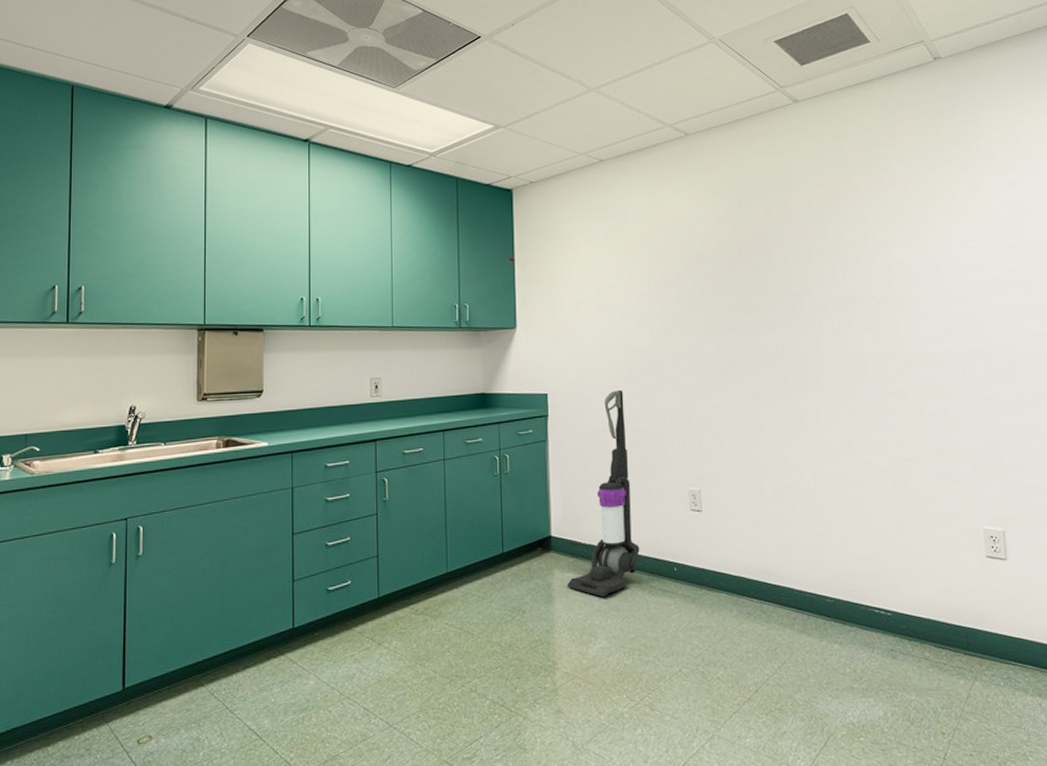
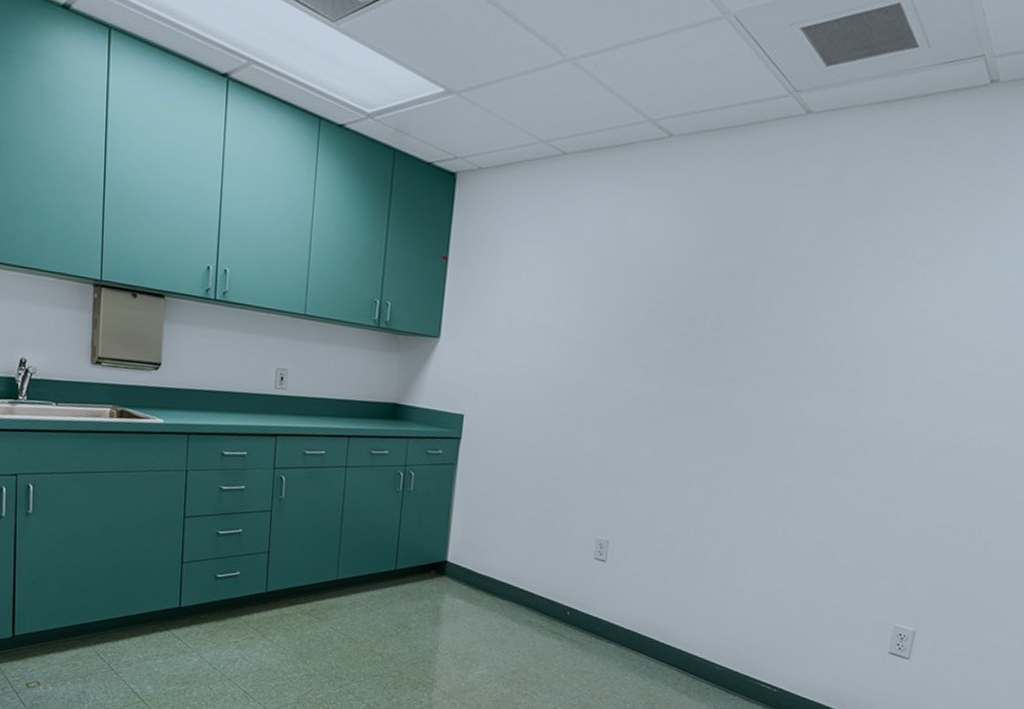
vacuum cleaner: present [568,389,640,597] -> none [457,422,546,628]

